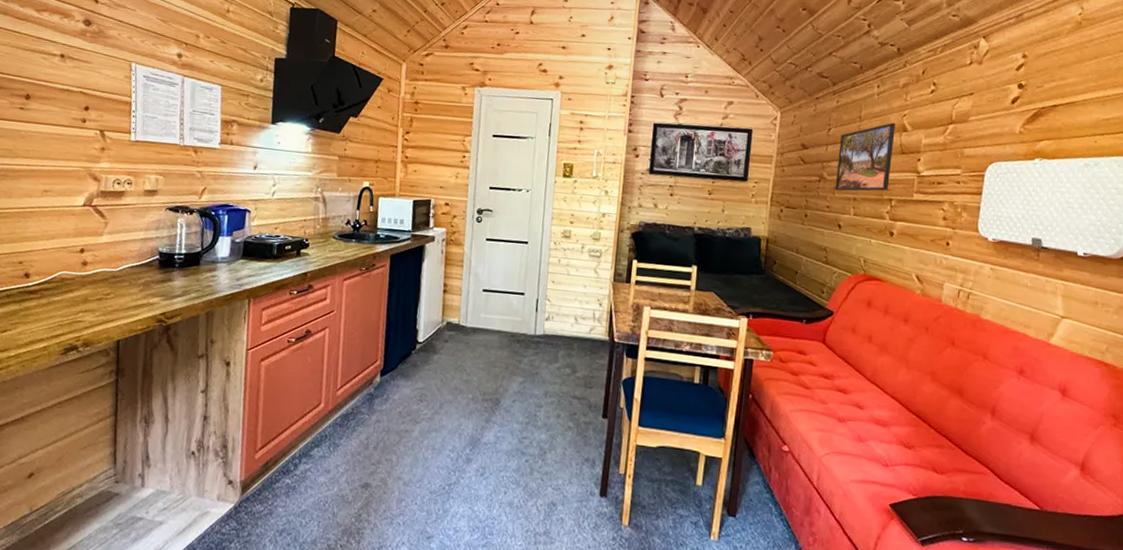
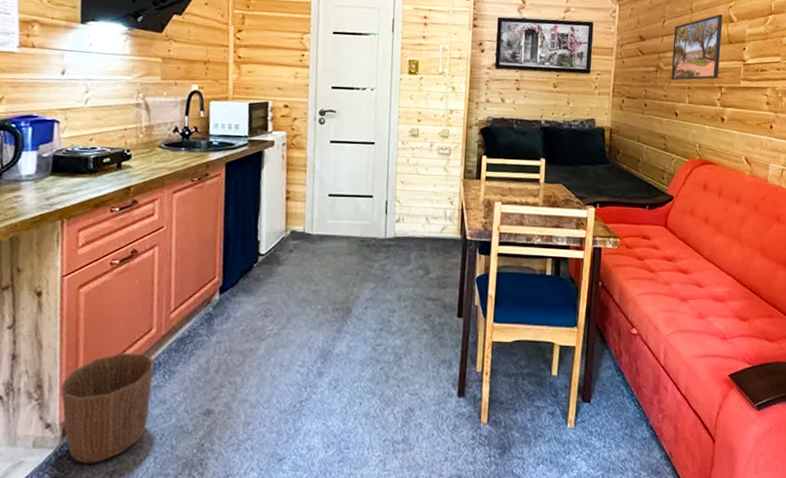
waste basket: none [241,422,322,521] -> present [59,353,155,463]

